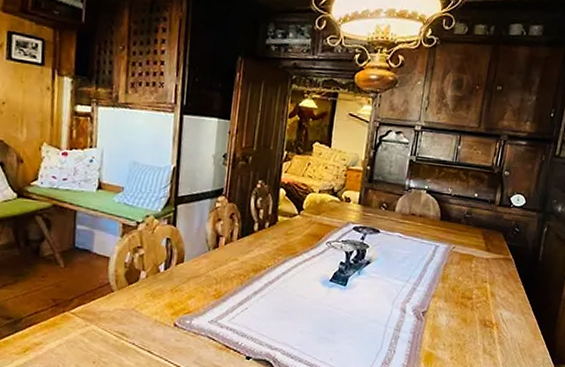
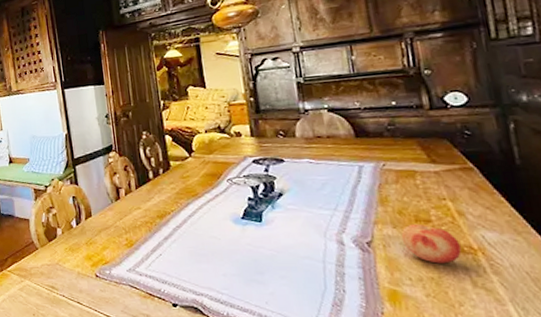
fruit: none [447,299,485,334] -> present [401,223,462,264]

